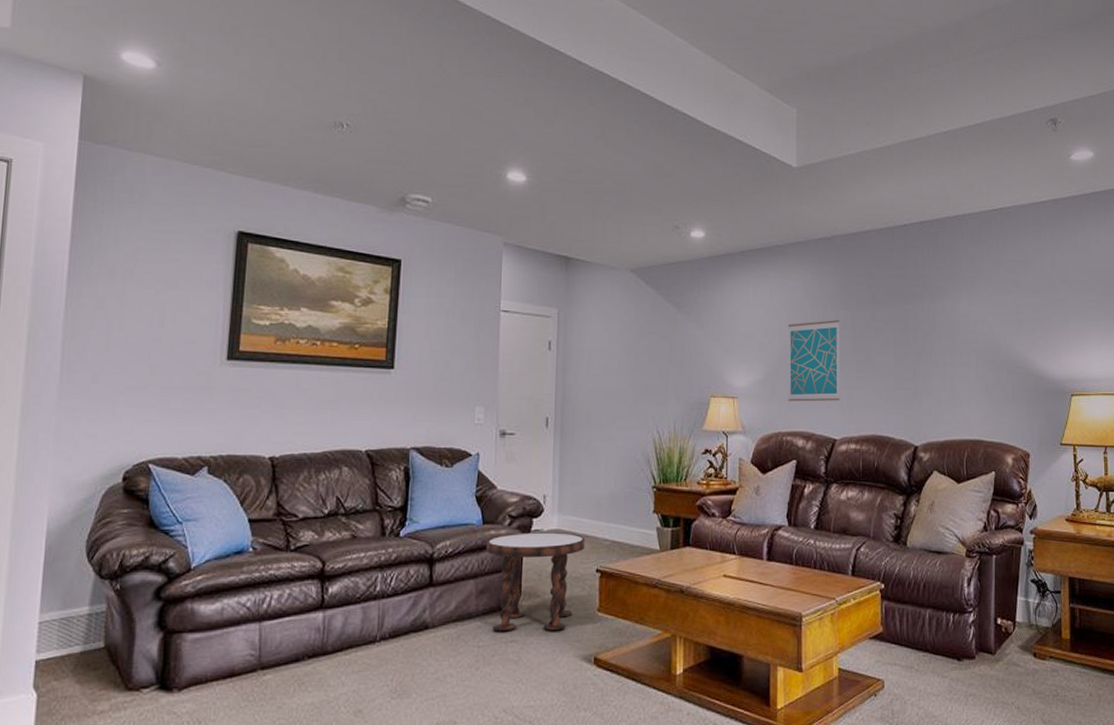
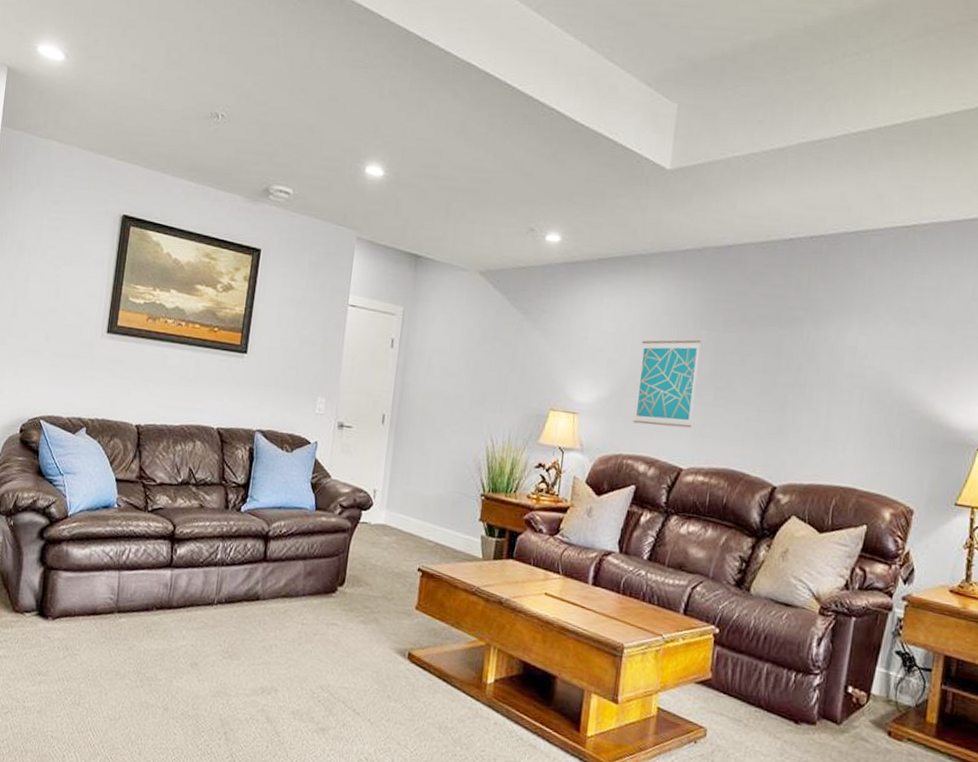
side table: present [485,532,586,632] -> none [316,522,410,622]

